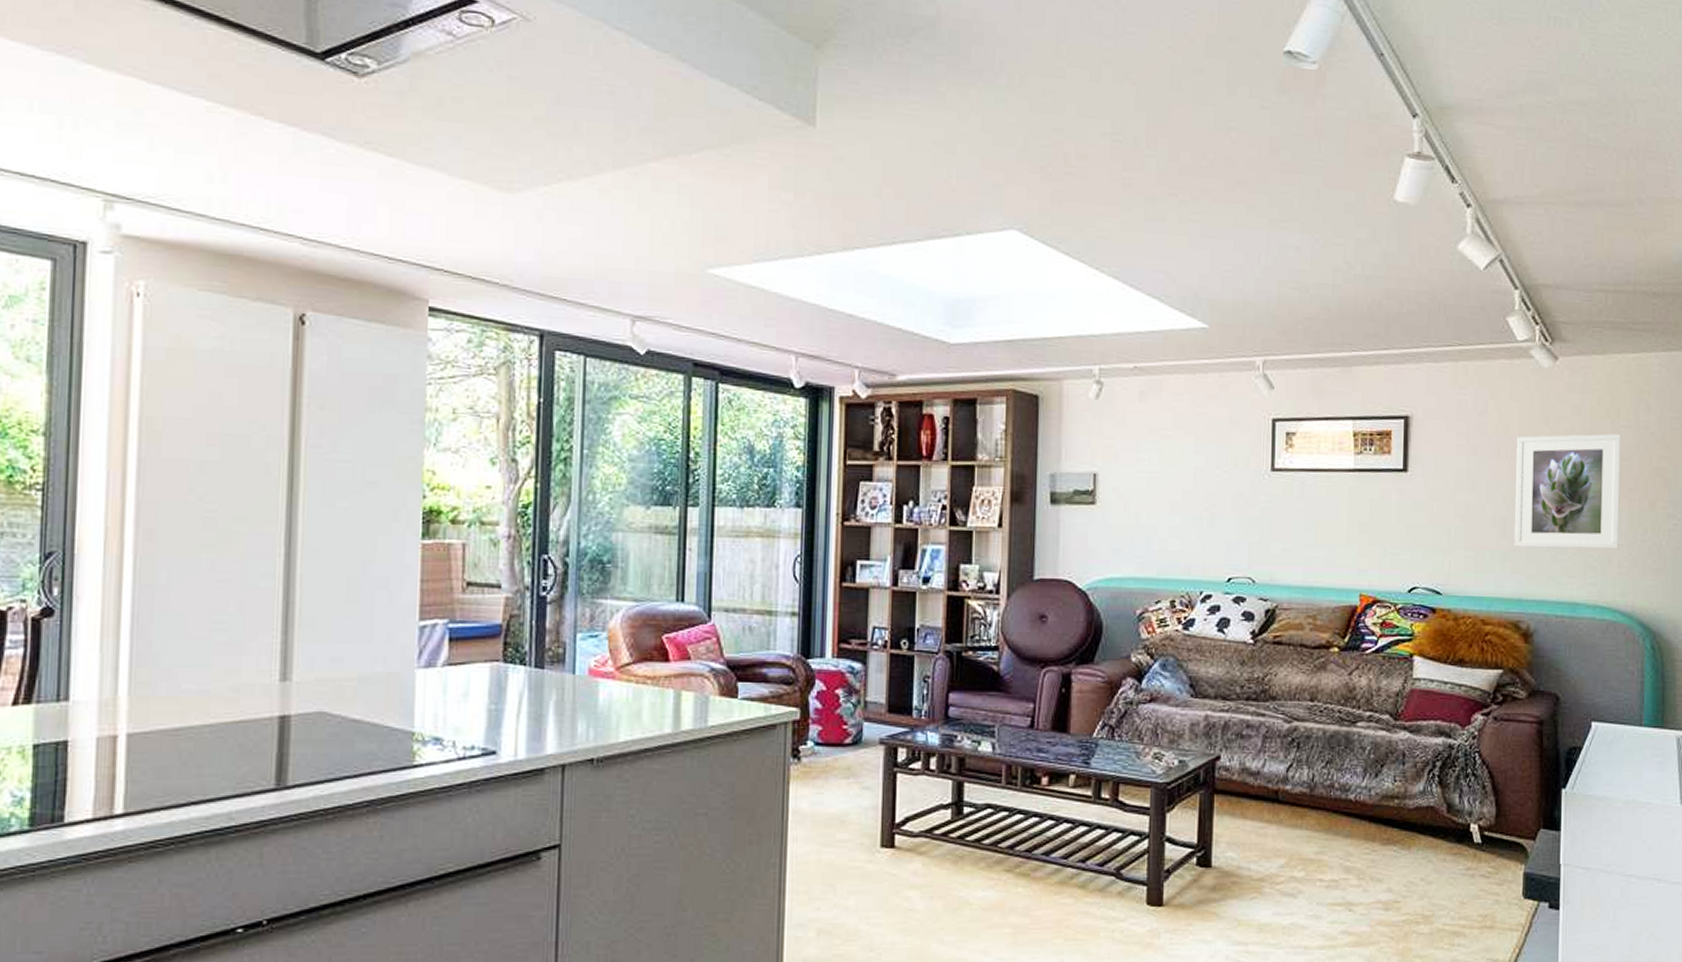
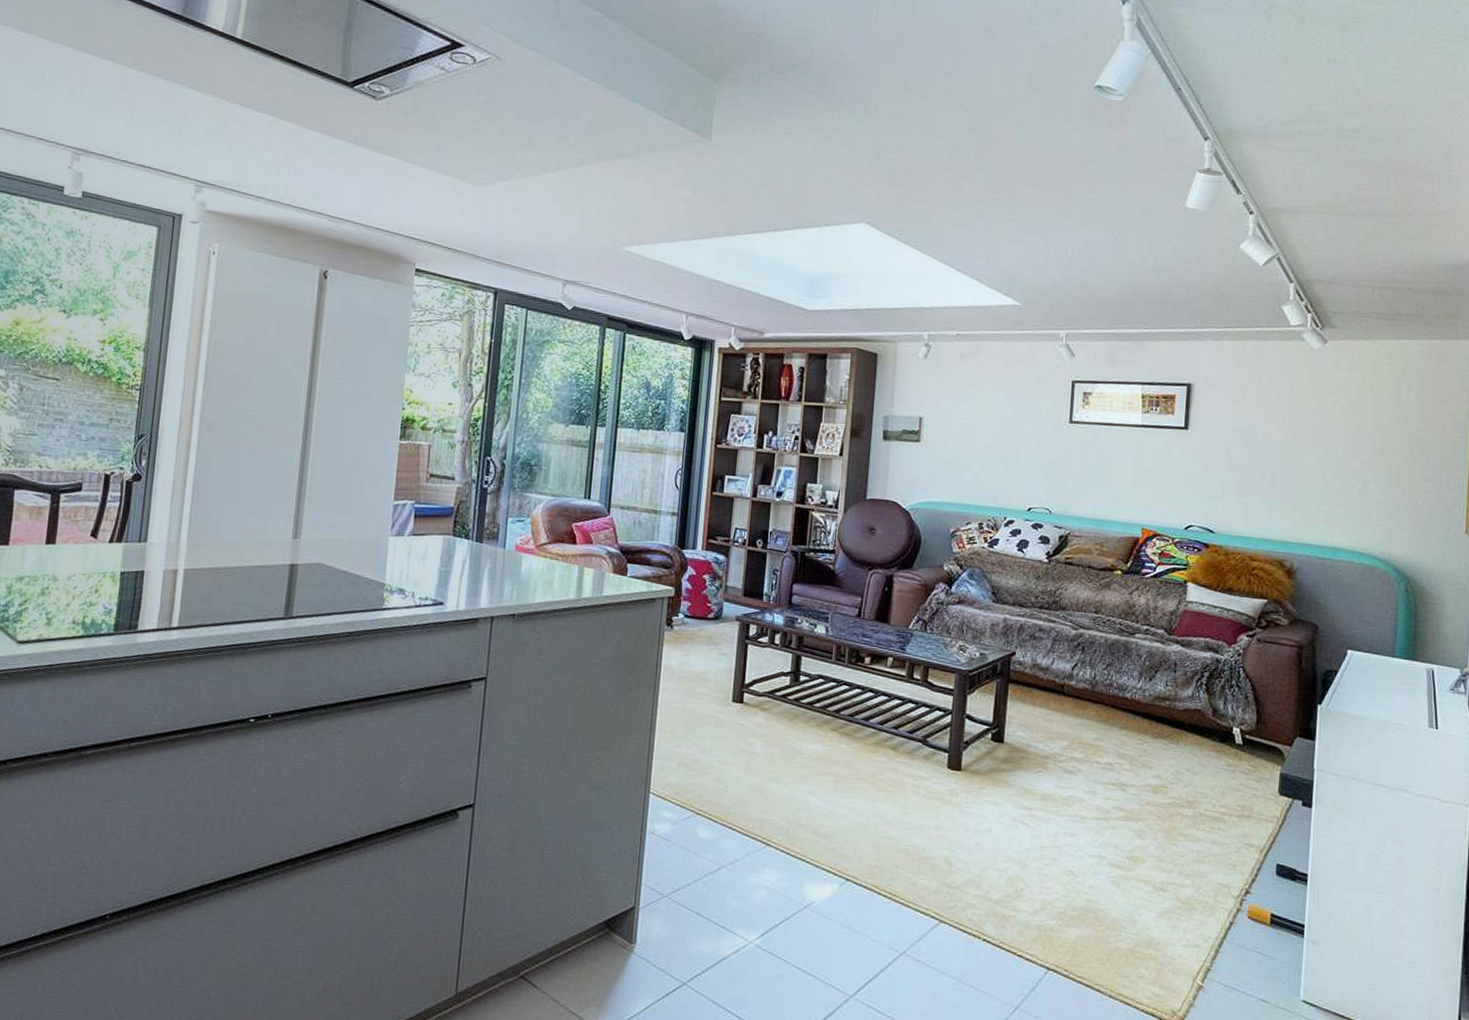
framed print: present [1514,433,1621,549] -> none [1281,405,1383,505]

